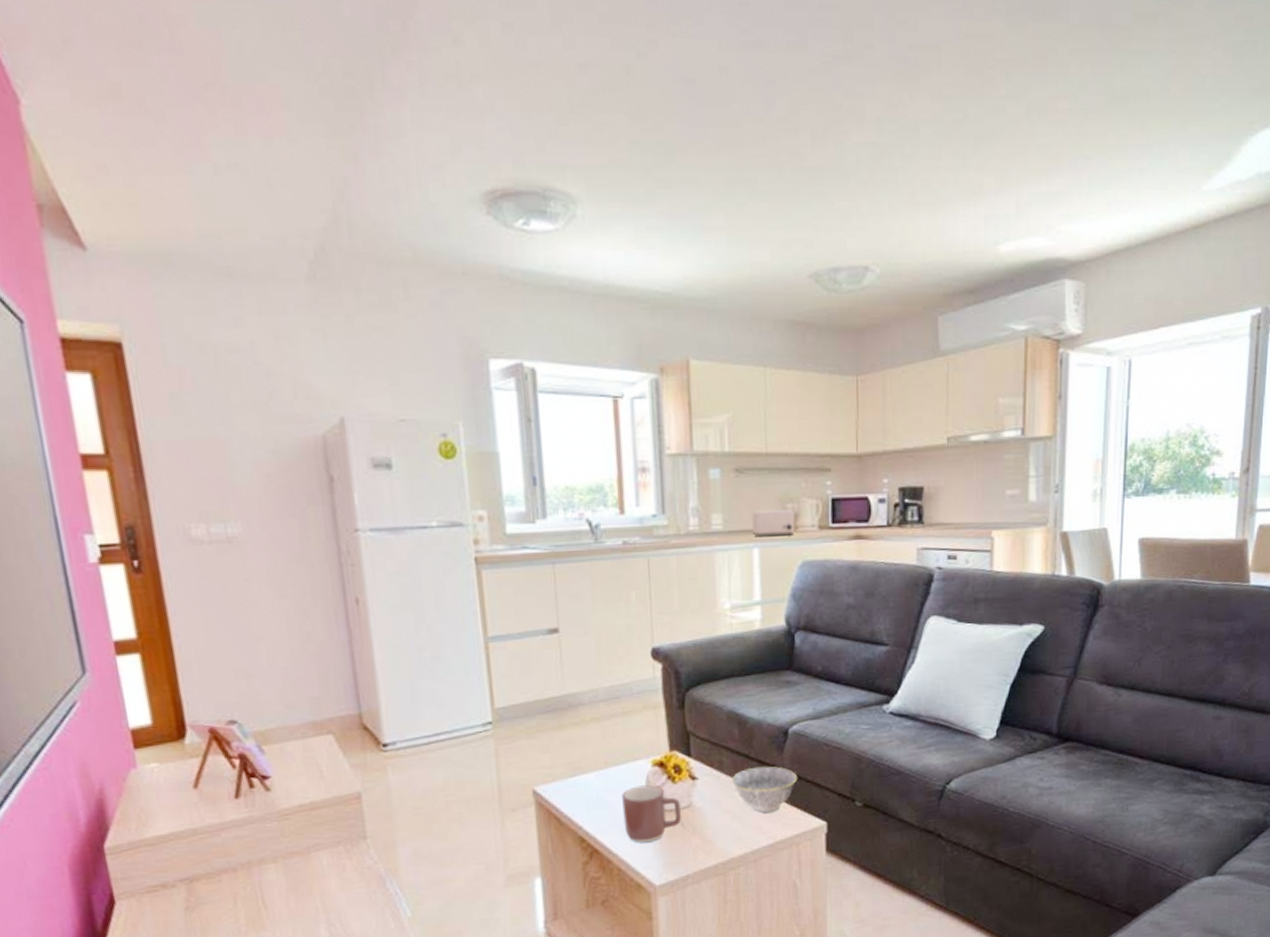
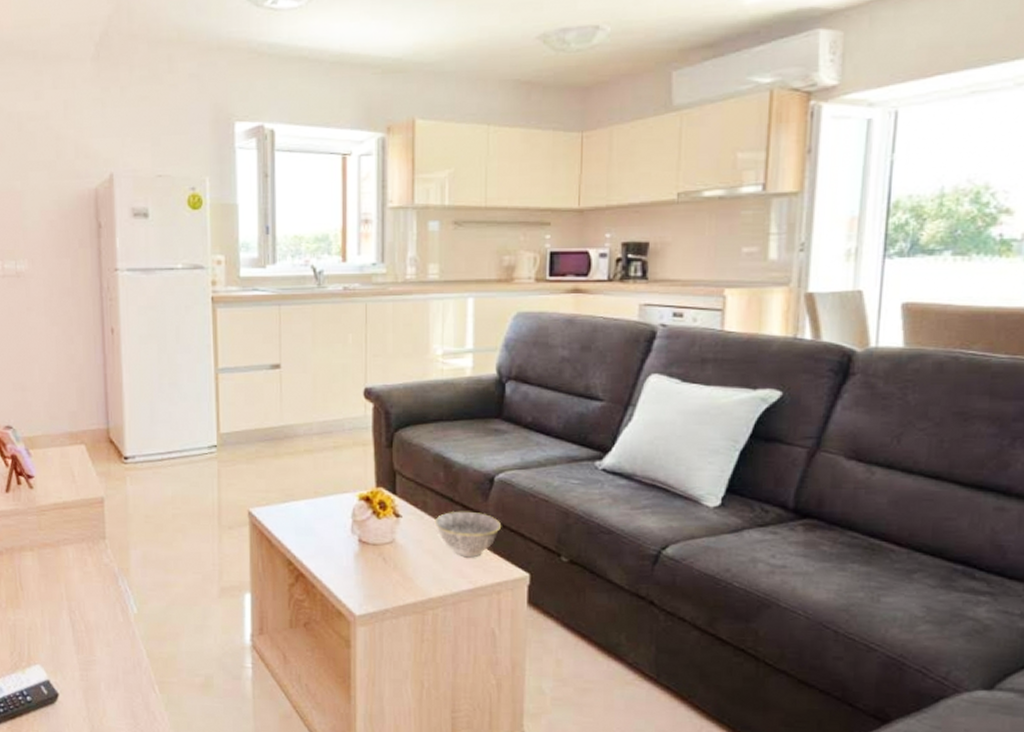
mug: present [622,785,681,843] -> none [329,517,383,573]
toaster: present [751,509,795,537] -> none [467,261,511,288]

